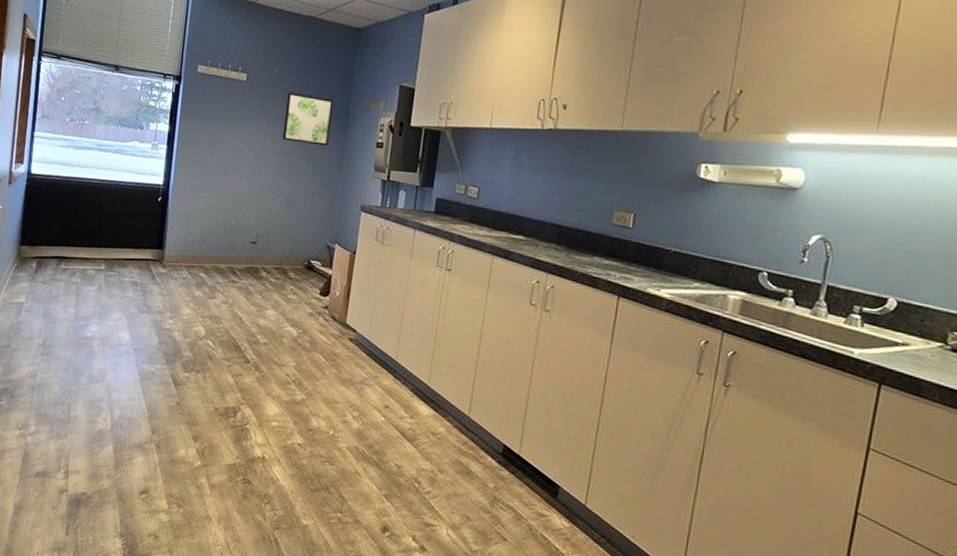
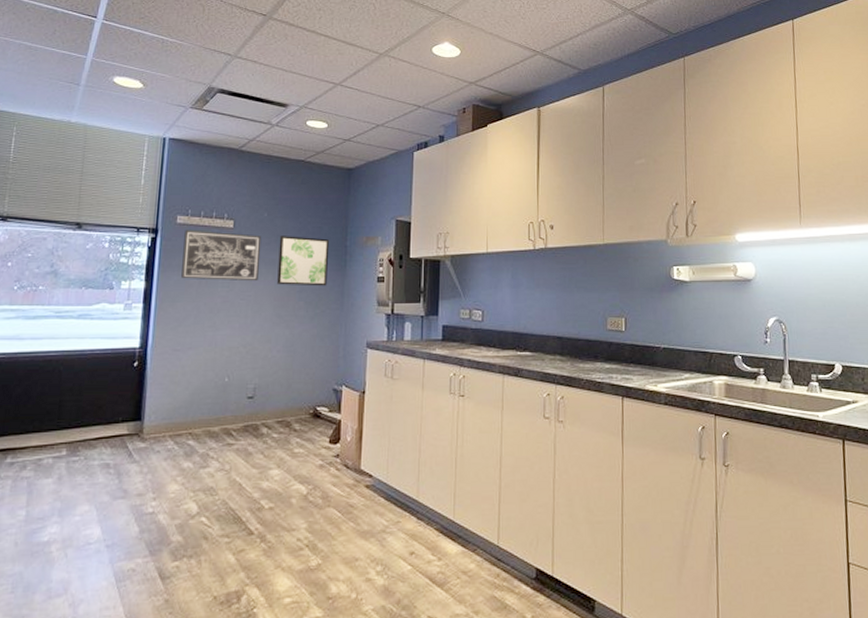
wall art: none [199,79,271,135] -> present [181,229,262,282]

